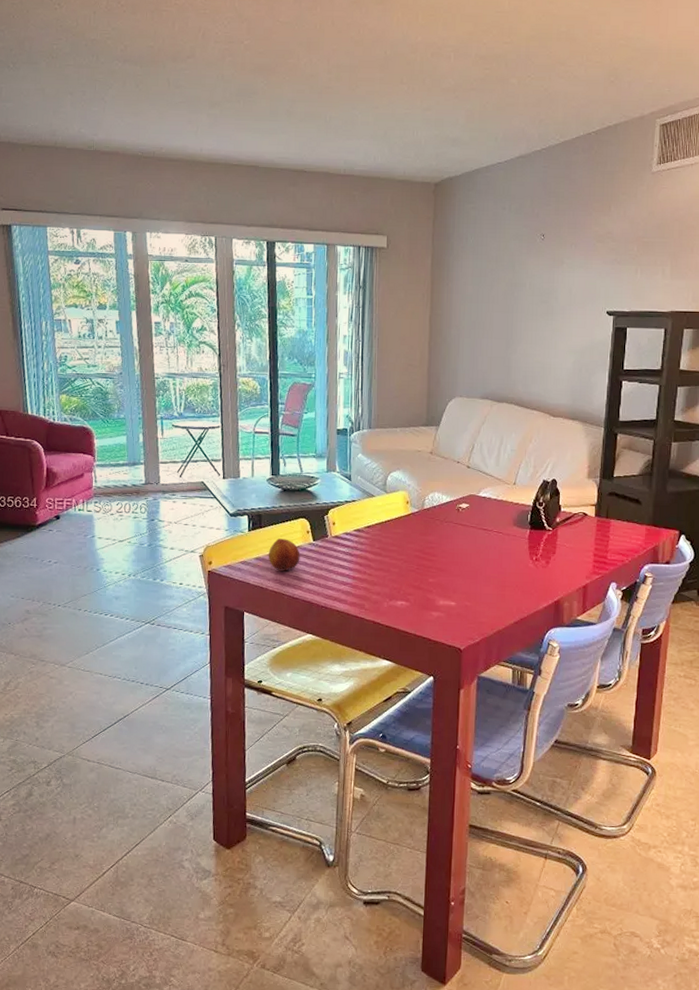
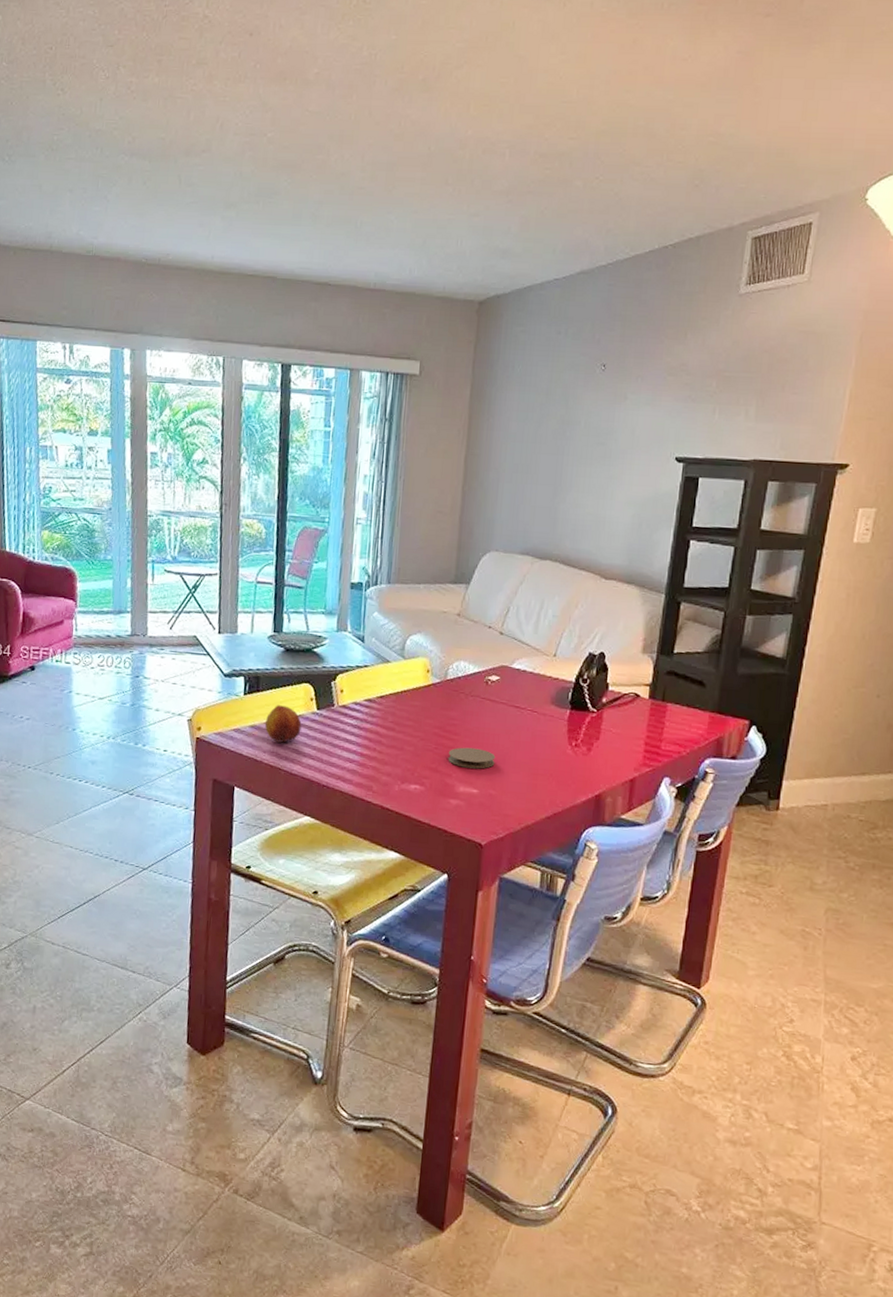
coaster: none [428,566,469,584] -> present [448,747,496,769]

